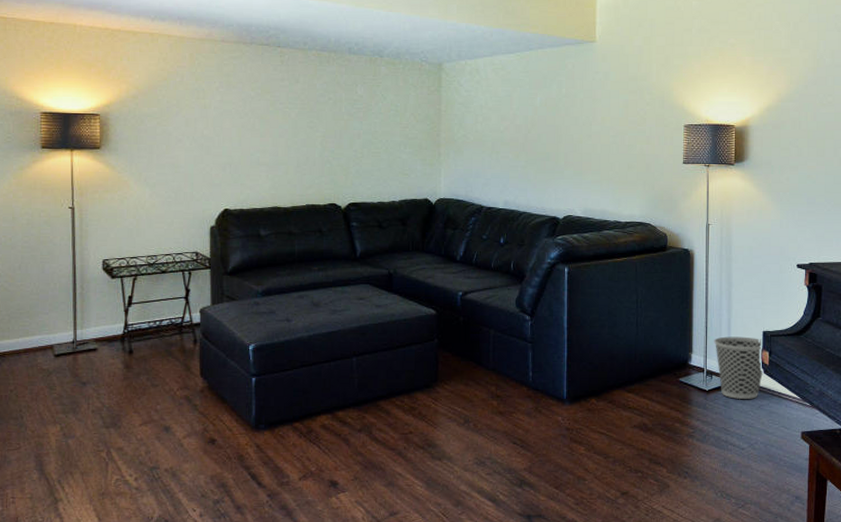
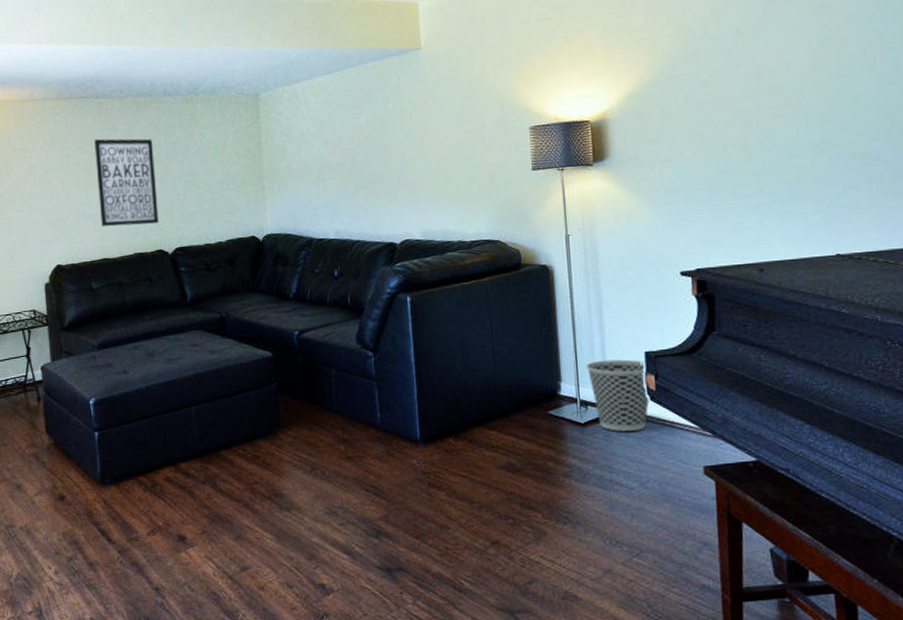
wall art: none [273,87,334,178] -> present [94,138,159,227]

